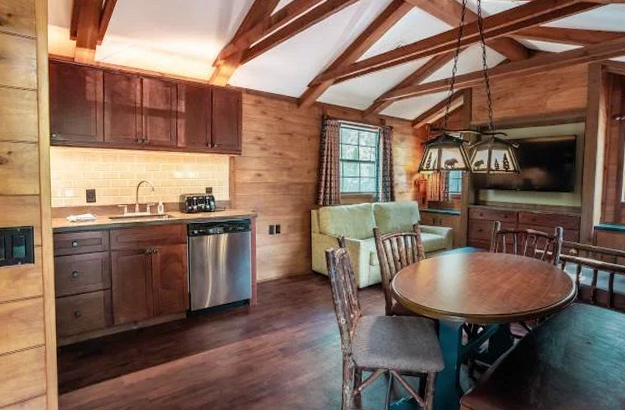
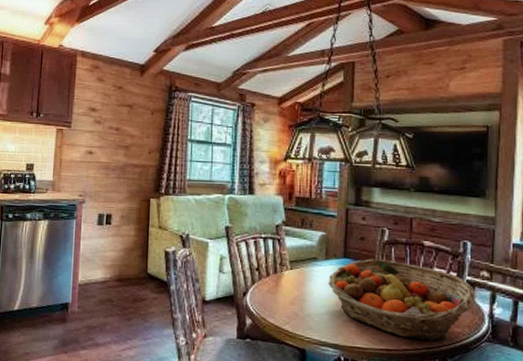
fruit basket: none [455,245,567,305] -> present [328,258,476,341]

